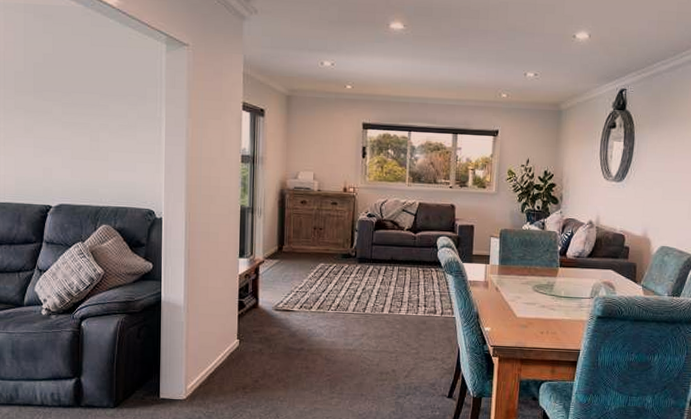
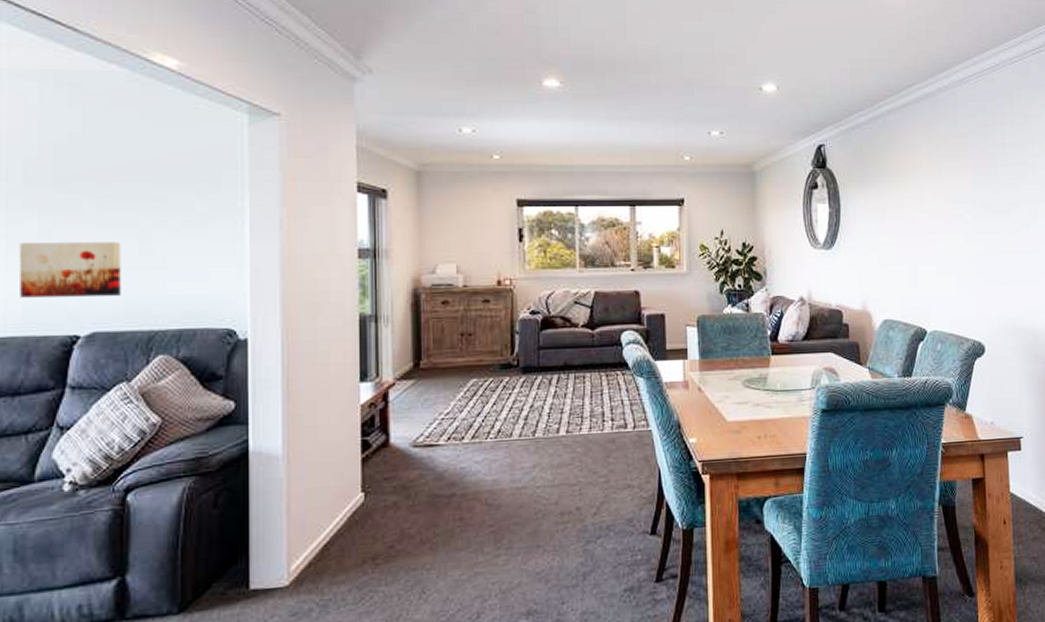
wall art: none [12,135,78,180] -> present [18,242,121,298]

